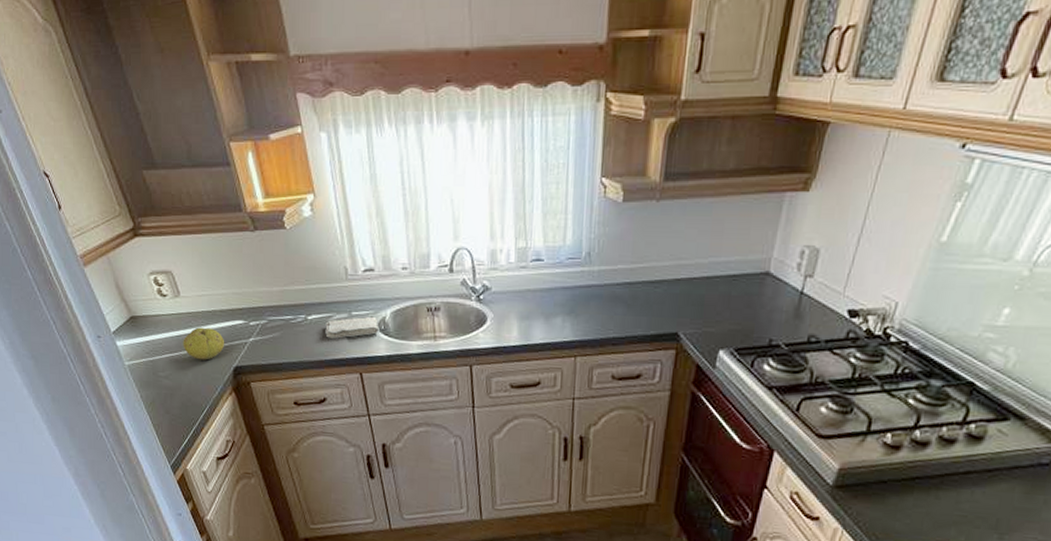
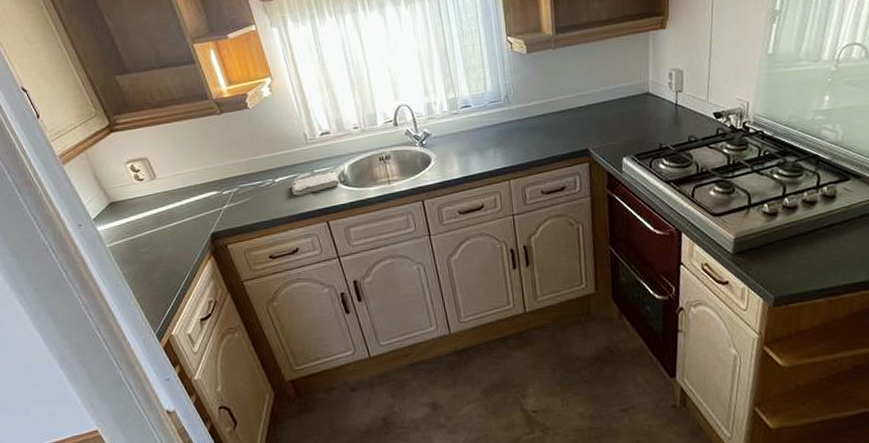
fruit: present [183,327,225,360] -> none [161,202,201,232]

